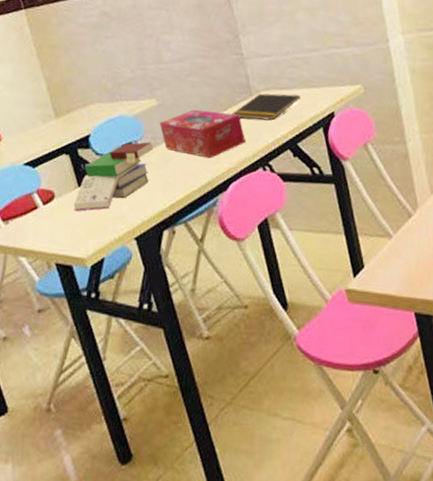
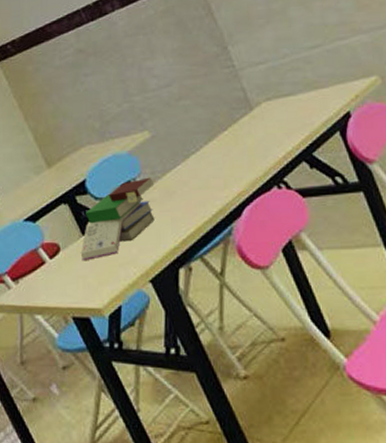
tissue box: present [159,109,245,159] -> none [156,132,253,185]
notepad: present [232,93,301,121] -> none [233,100,309,136]

